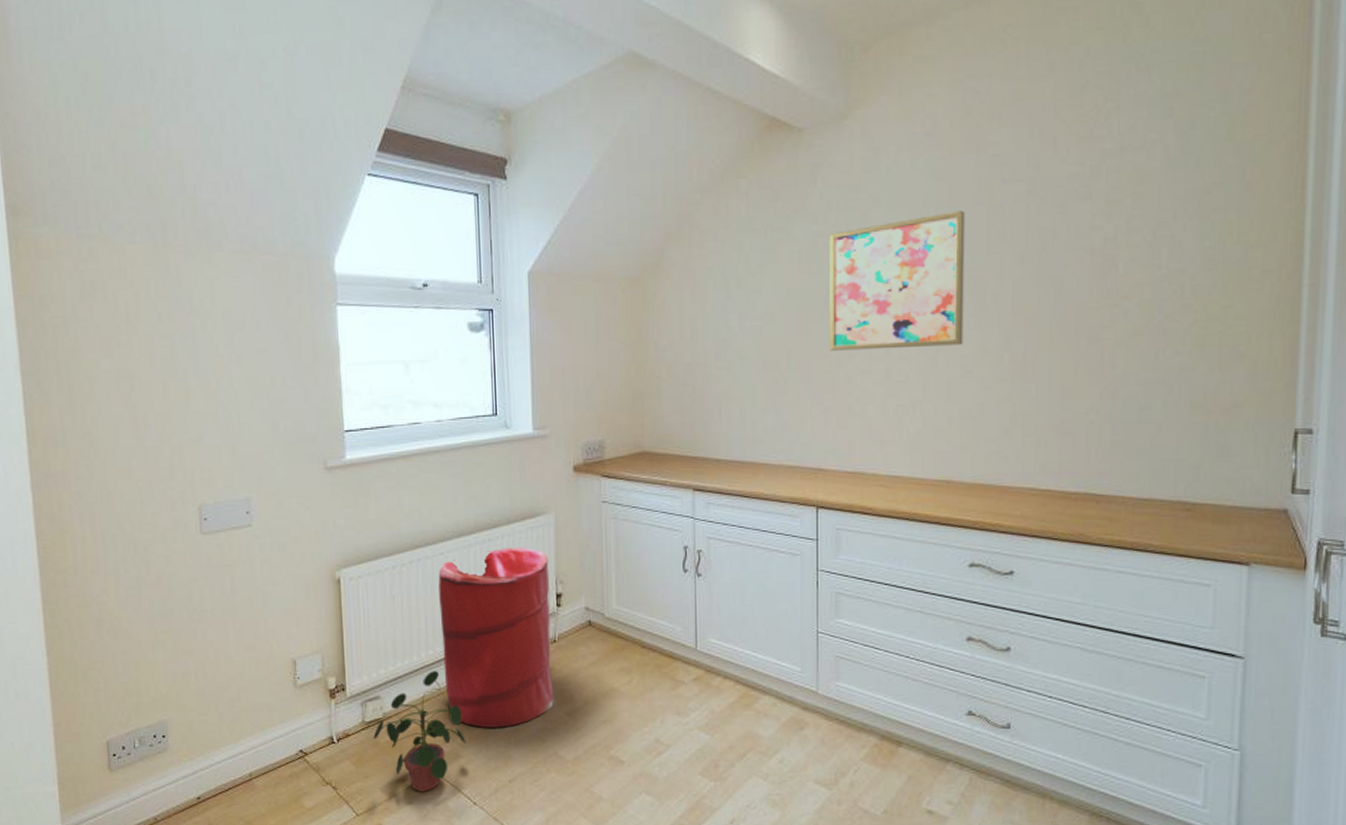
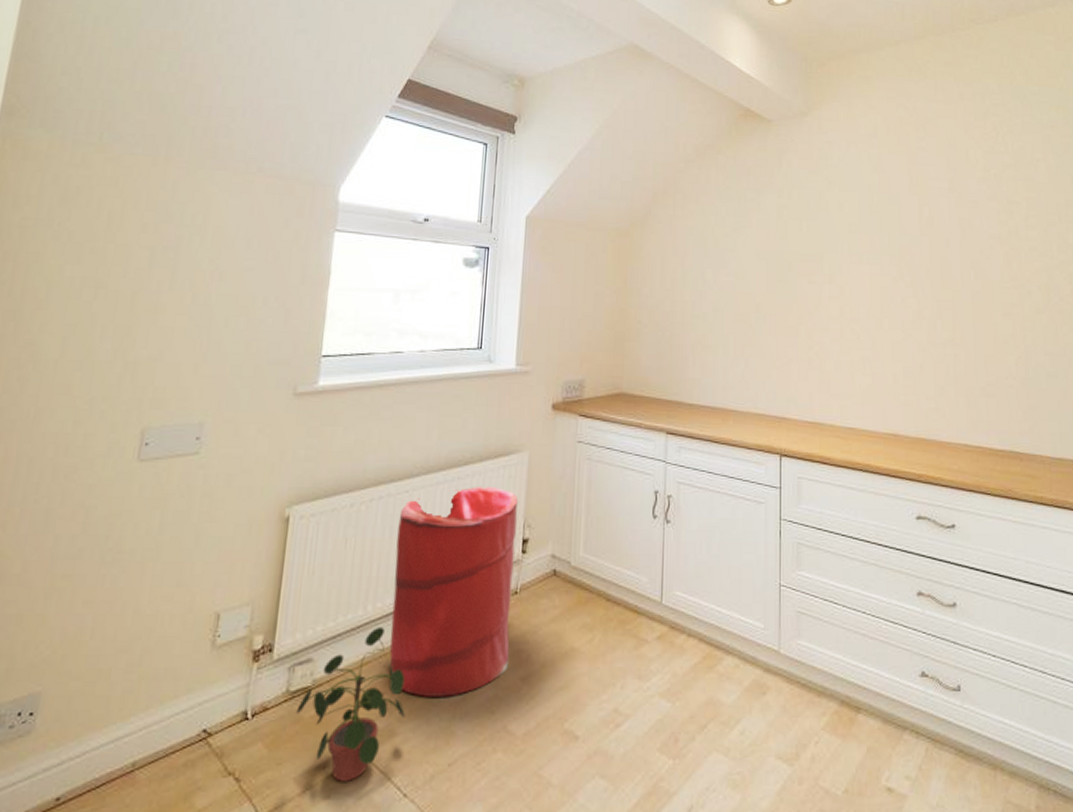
wall art: present [829,210,965,351] -> none [792,198,904,311]

